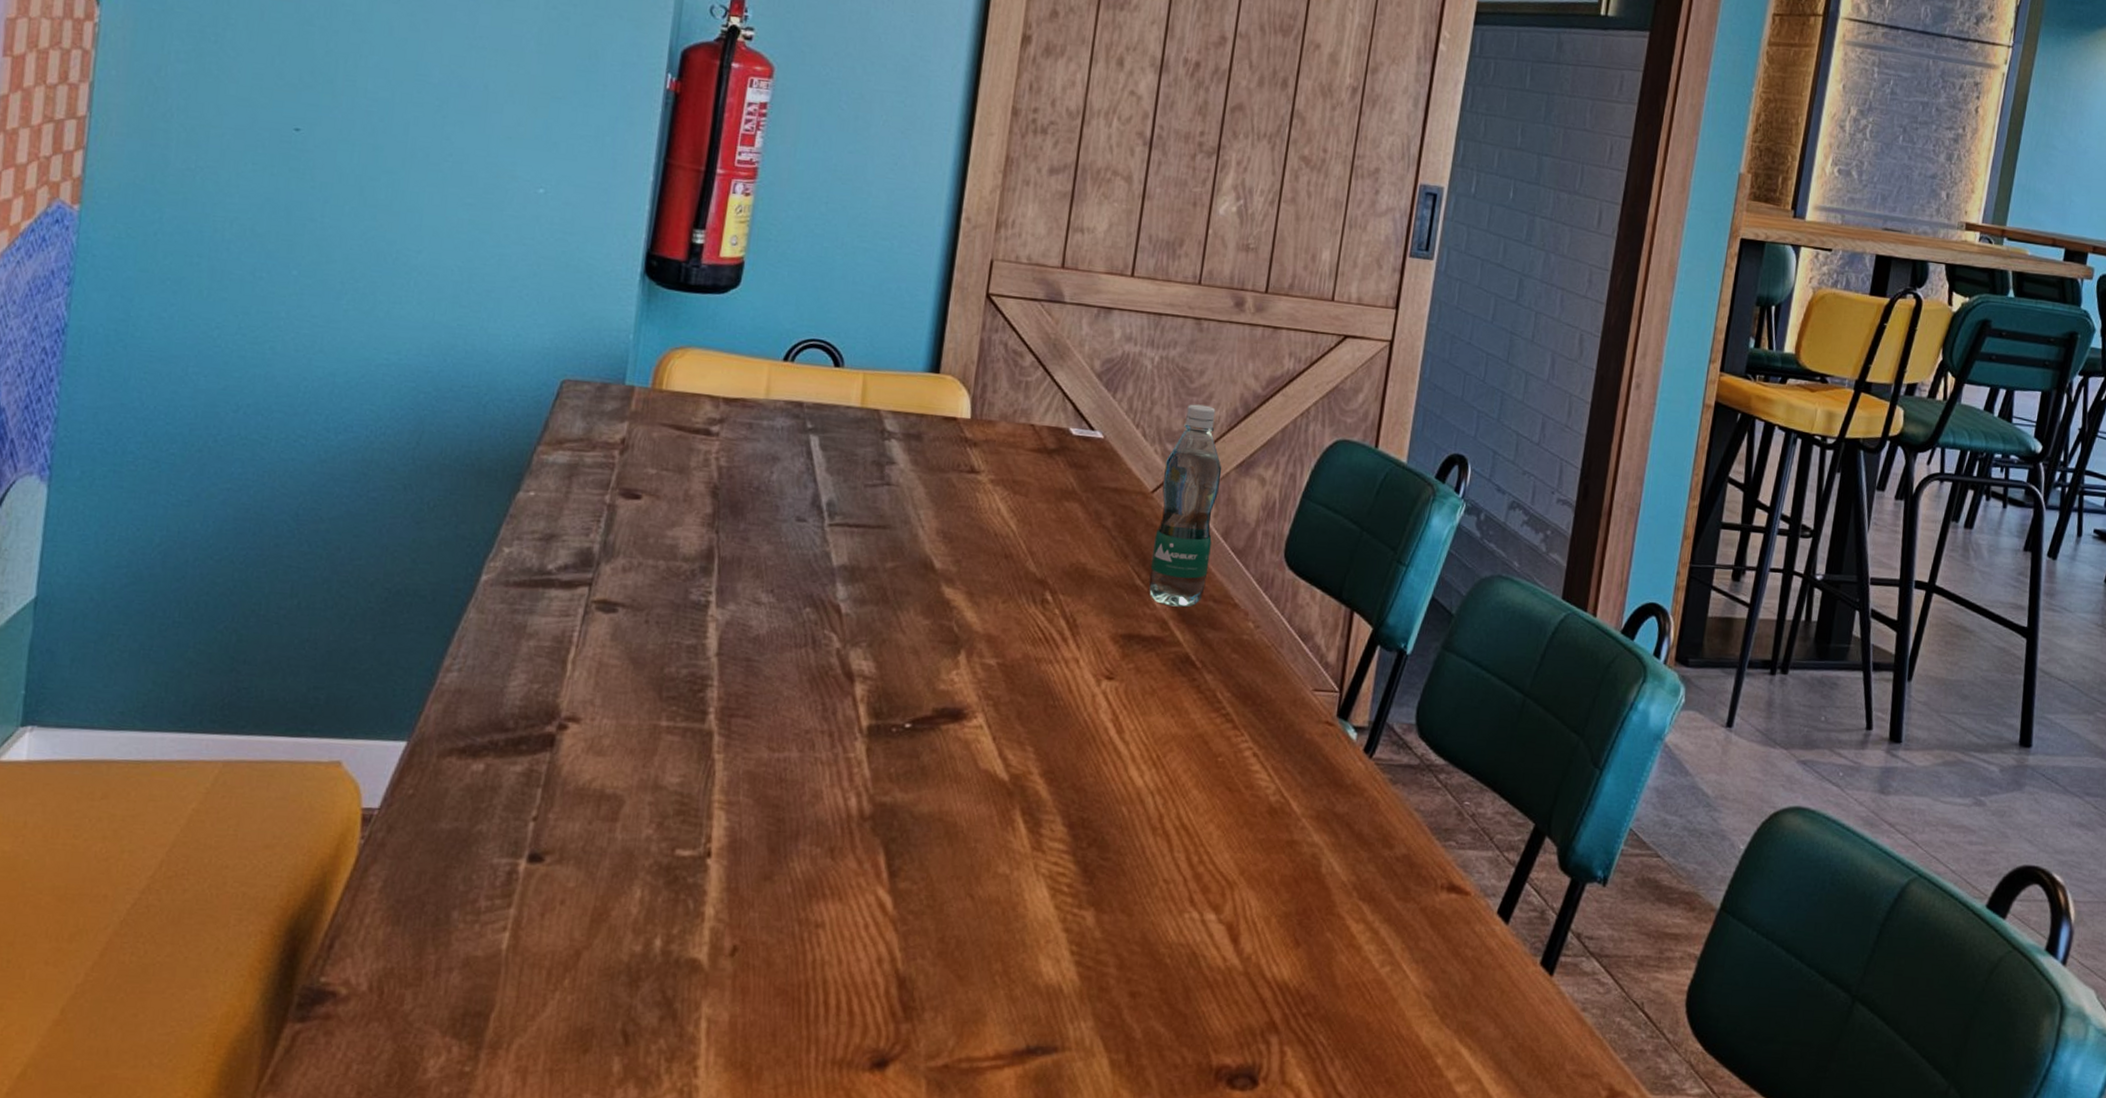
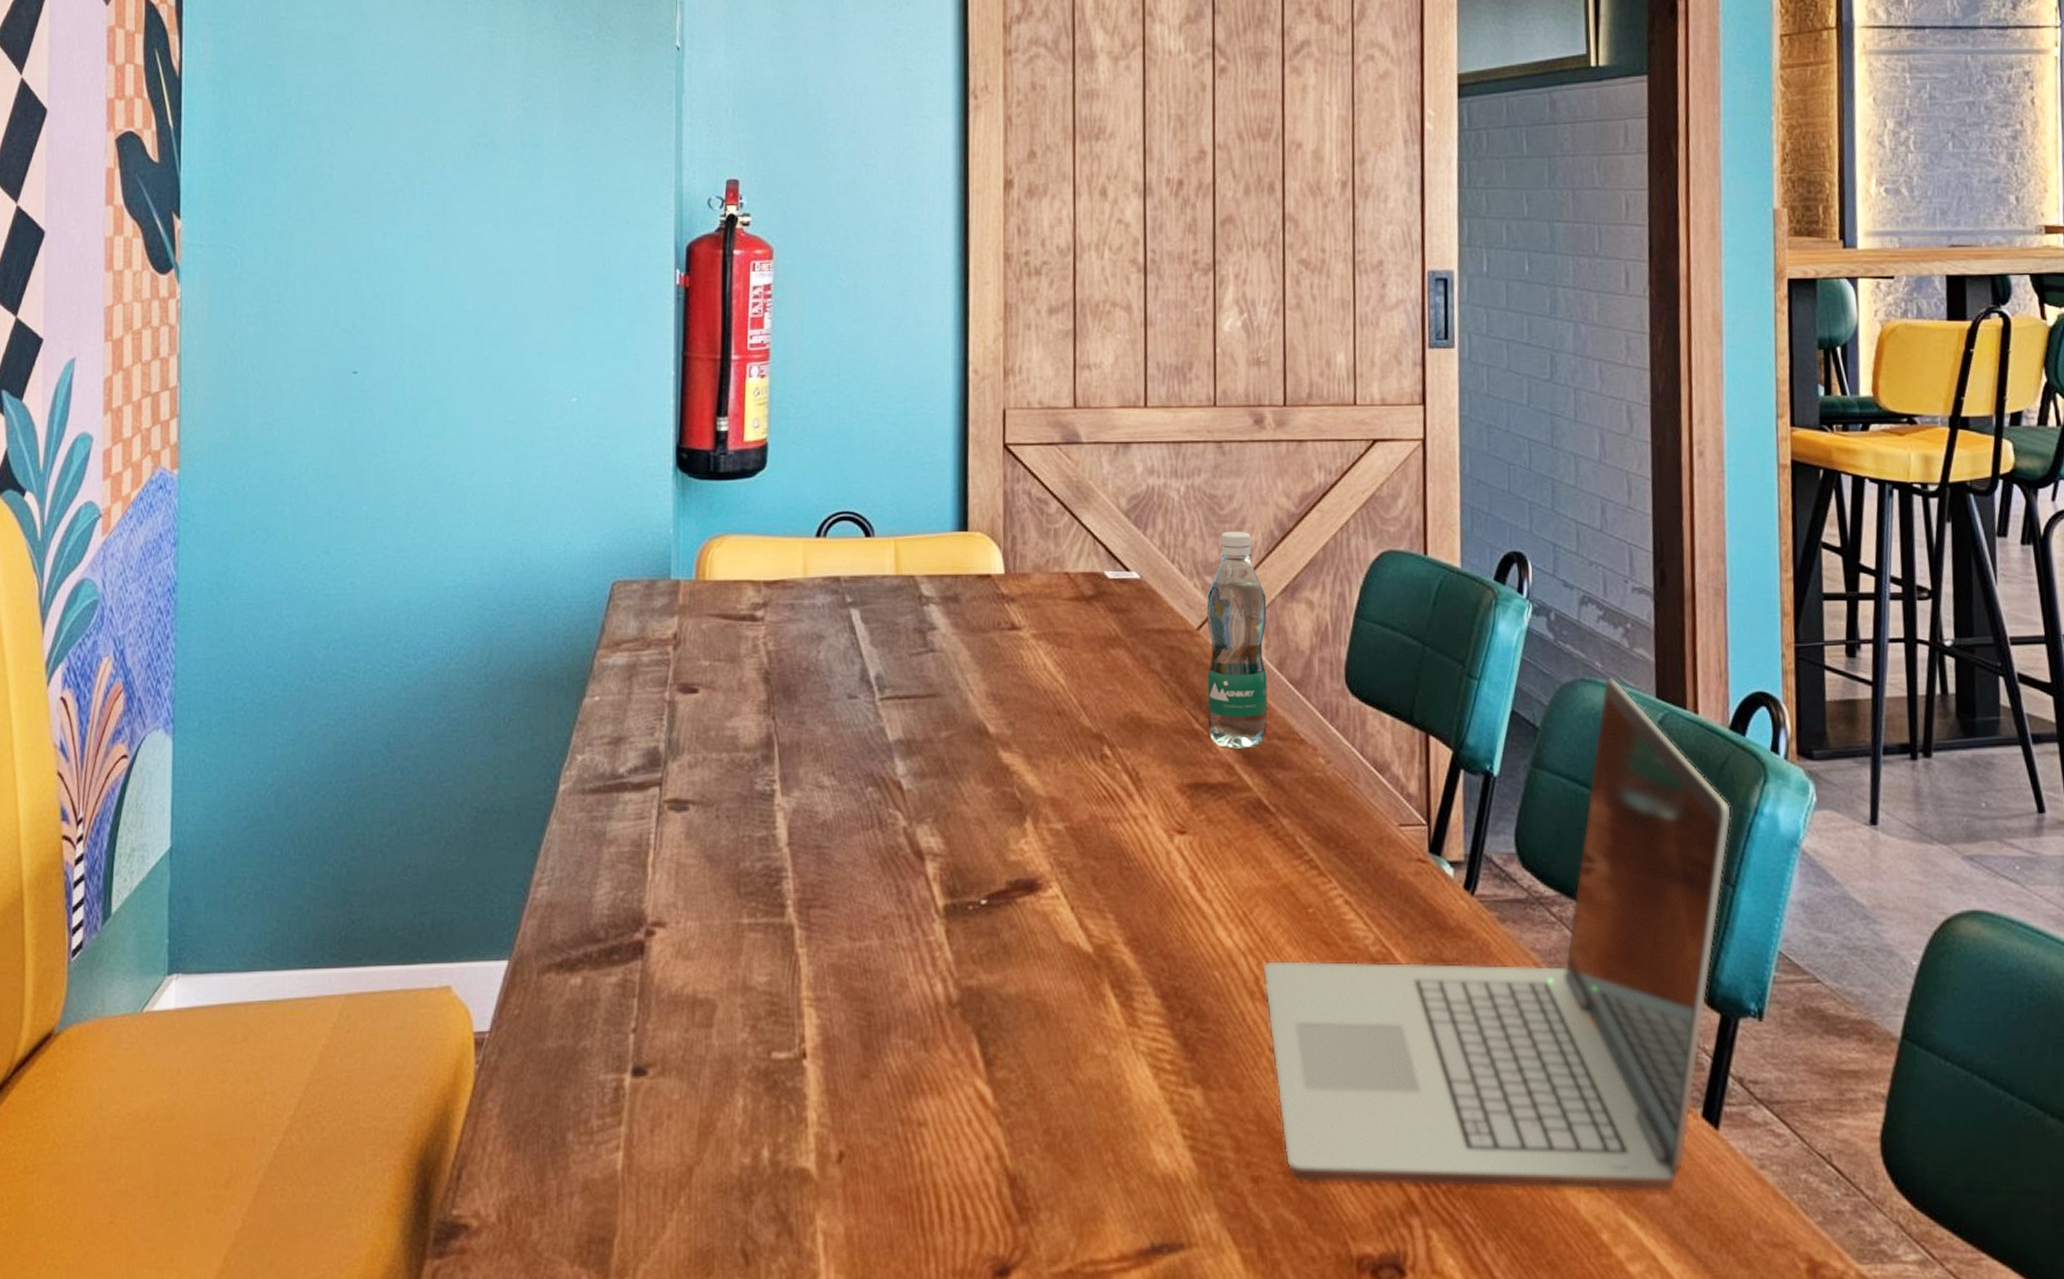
laptop: none [1164,576,1610,1025] -> present [1263,677,1731,1191]

